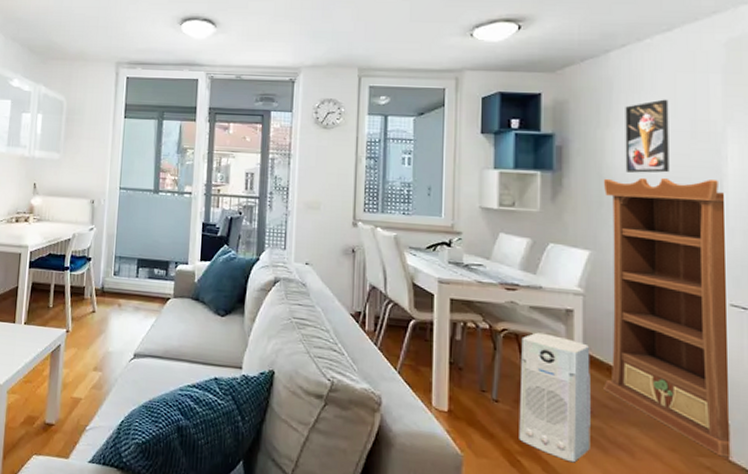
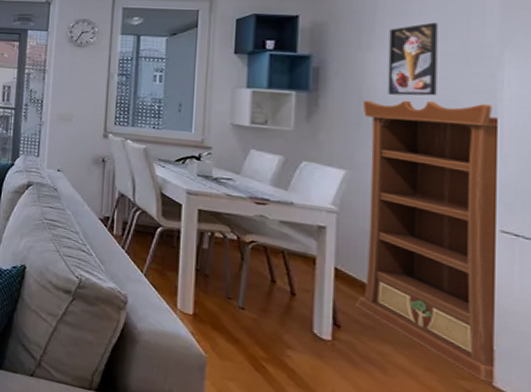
air purifier: present [519,332,590,463] -> none [264,246,343,374]

